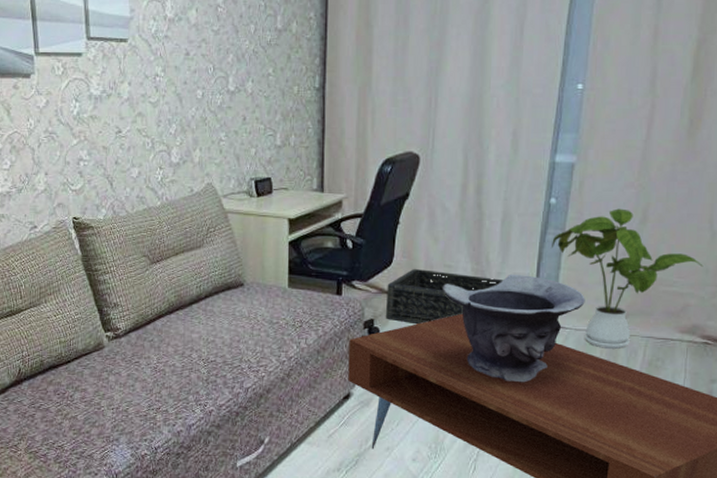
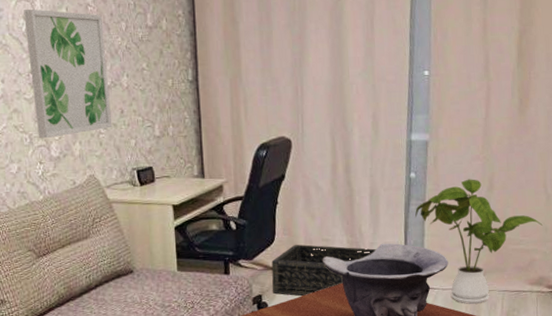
wall art: none [154,10,234,144] -> present [24,10,113,139]

